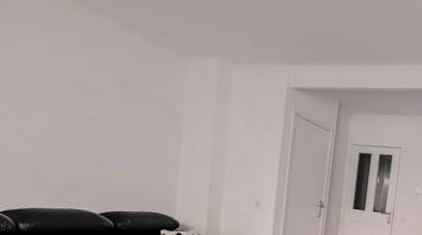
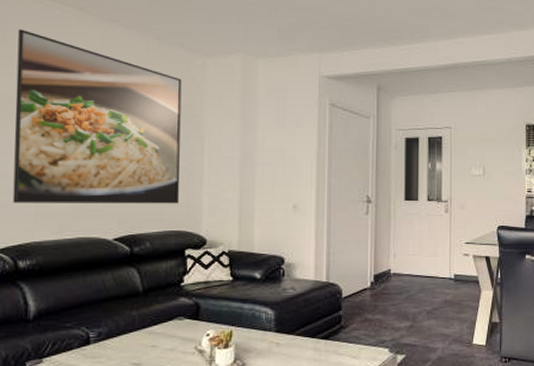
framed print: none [14,11,164,189] -> present [12,29,182,204]

